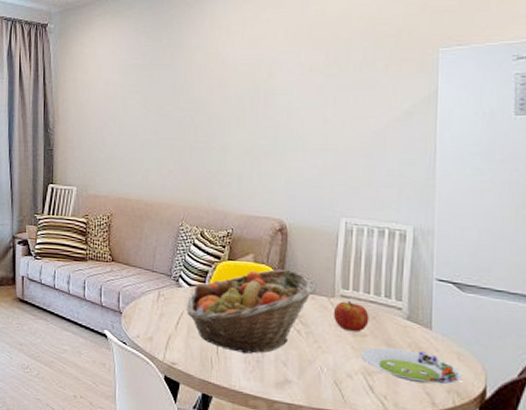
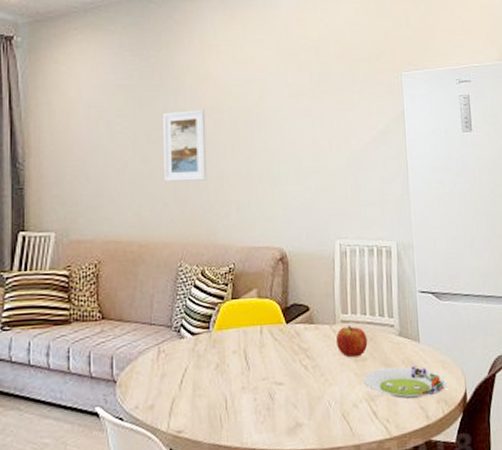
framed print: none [171,86,213,152] -> present [163,109,208,182]
fruit basket: present [186,269,317,354] -> none [190,300,319,404]

